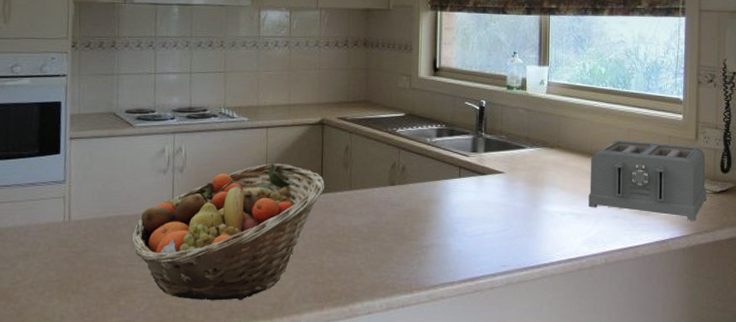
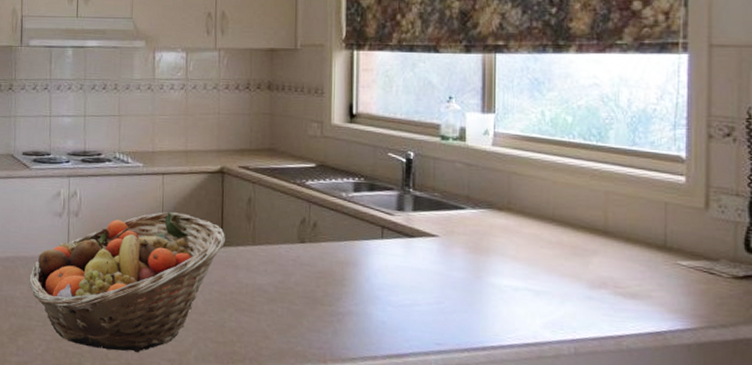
toaster: present [588,140,707,221] -> none [550,204,723,311]

